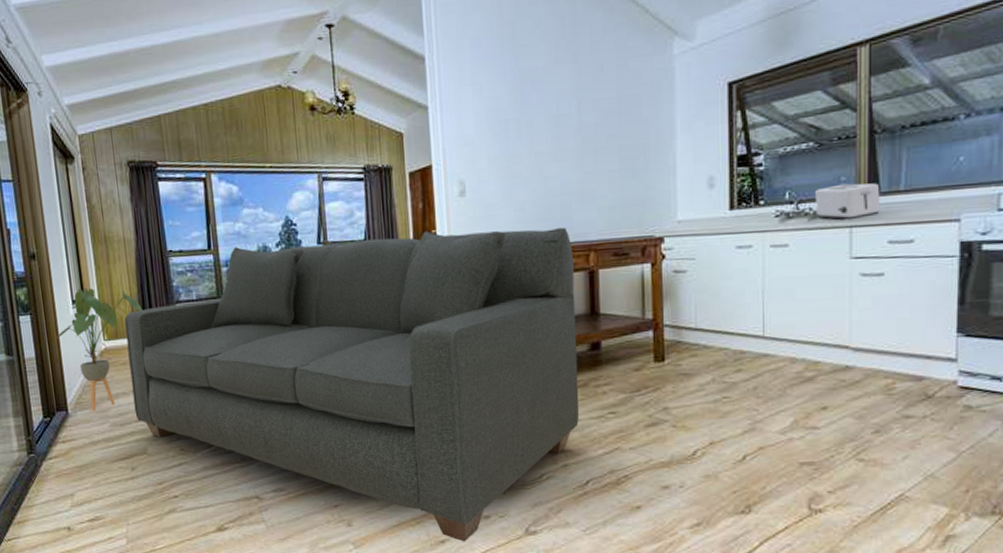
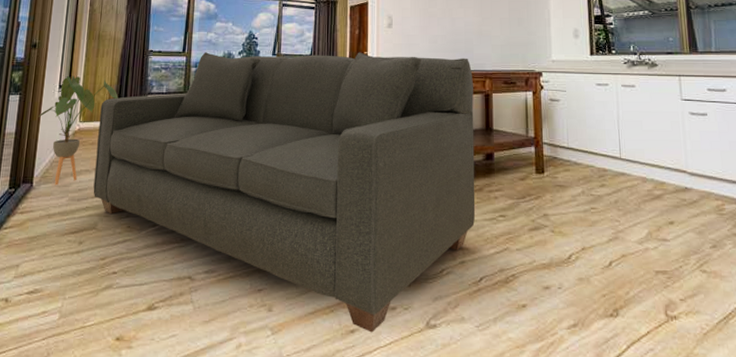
toaster: present [815,183,880,220] -> none [652,43,699,71]

